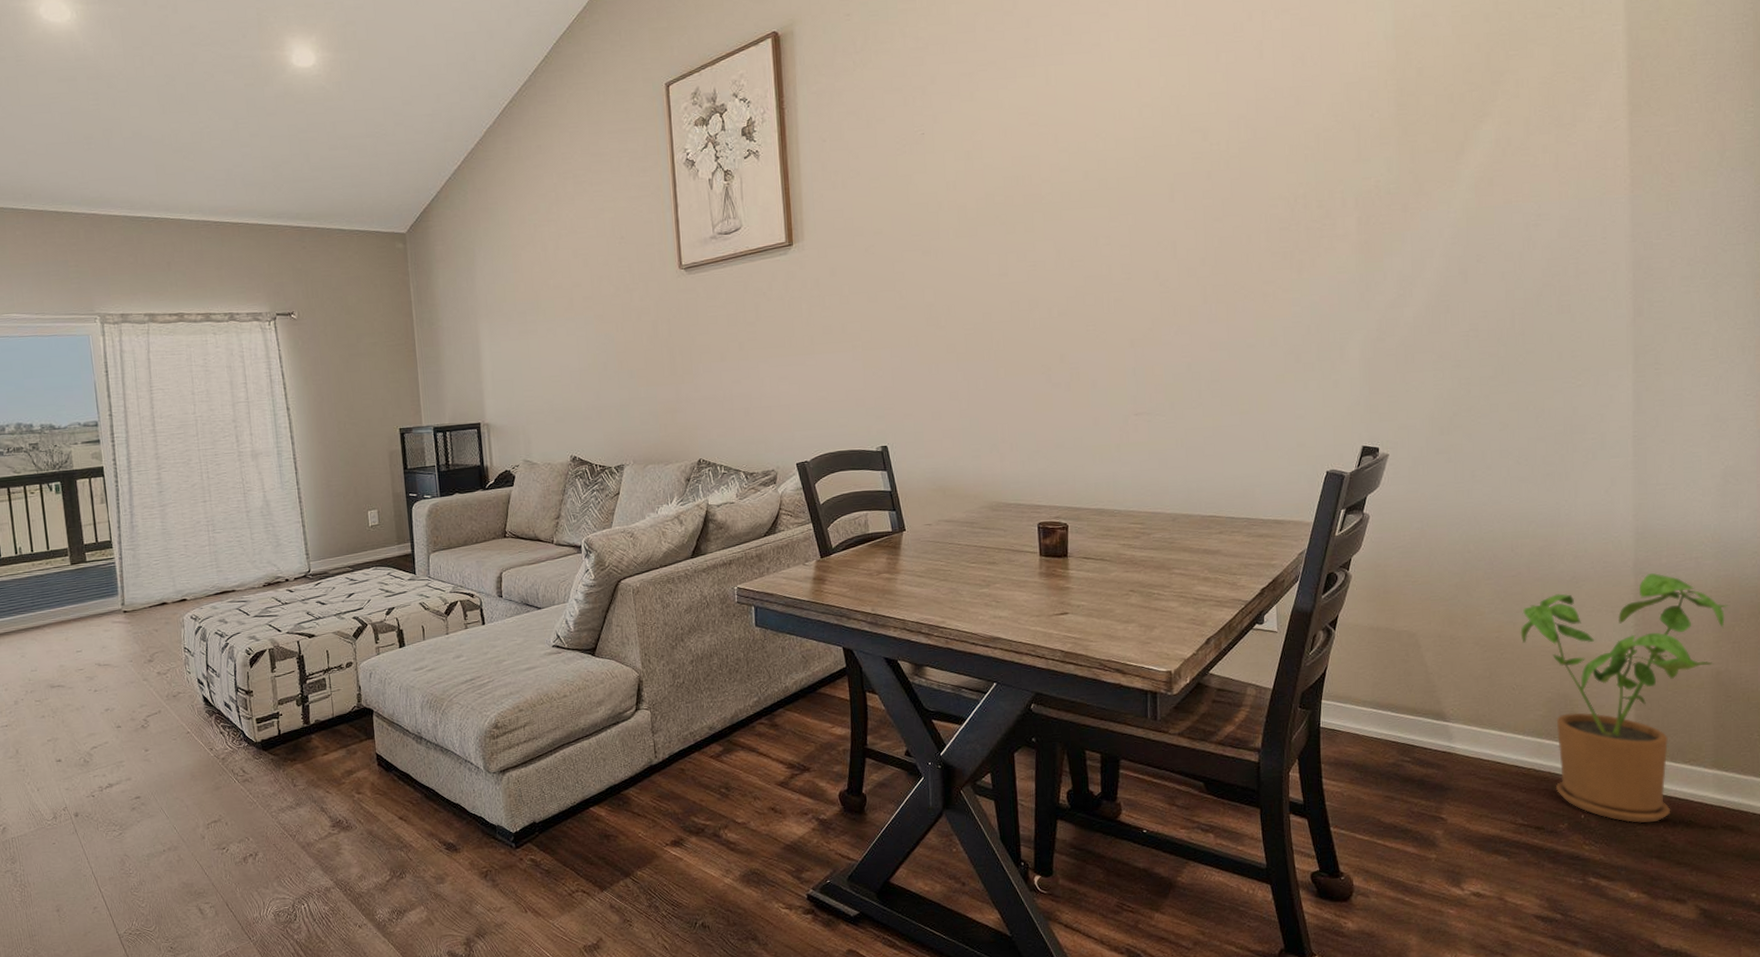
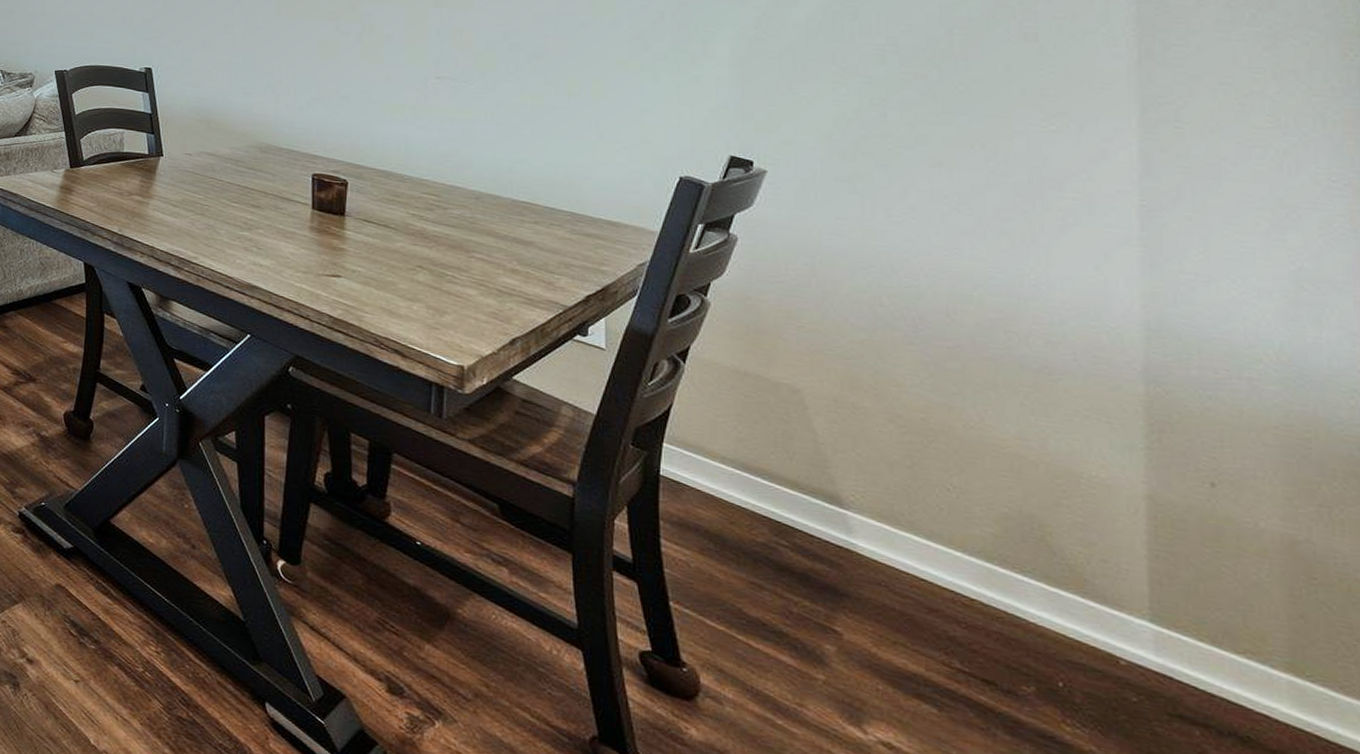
house plant: present [1520,572,1728,823] -> none [959,382,1308,723]

